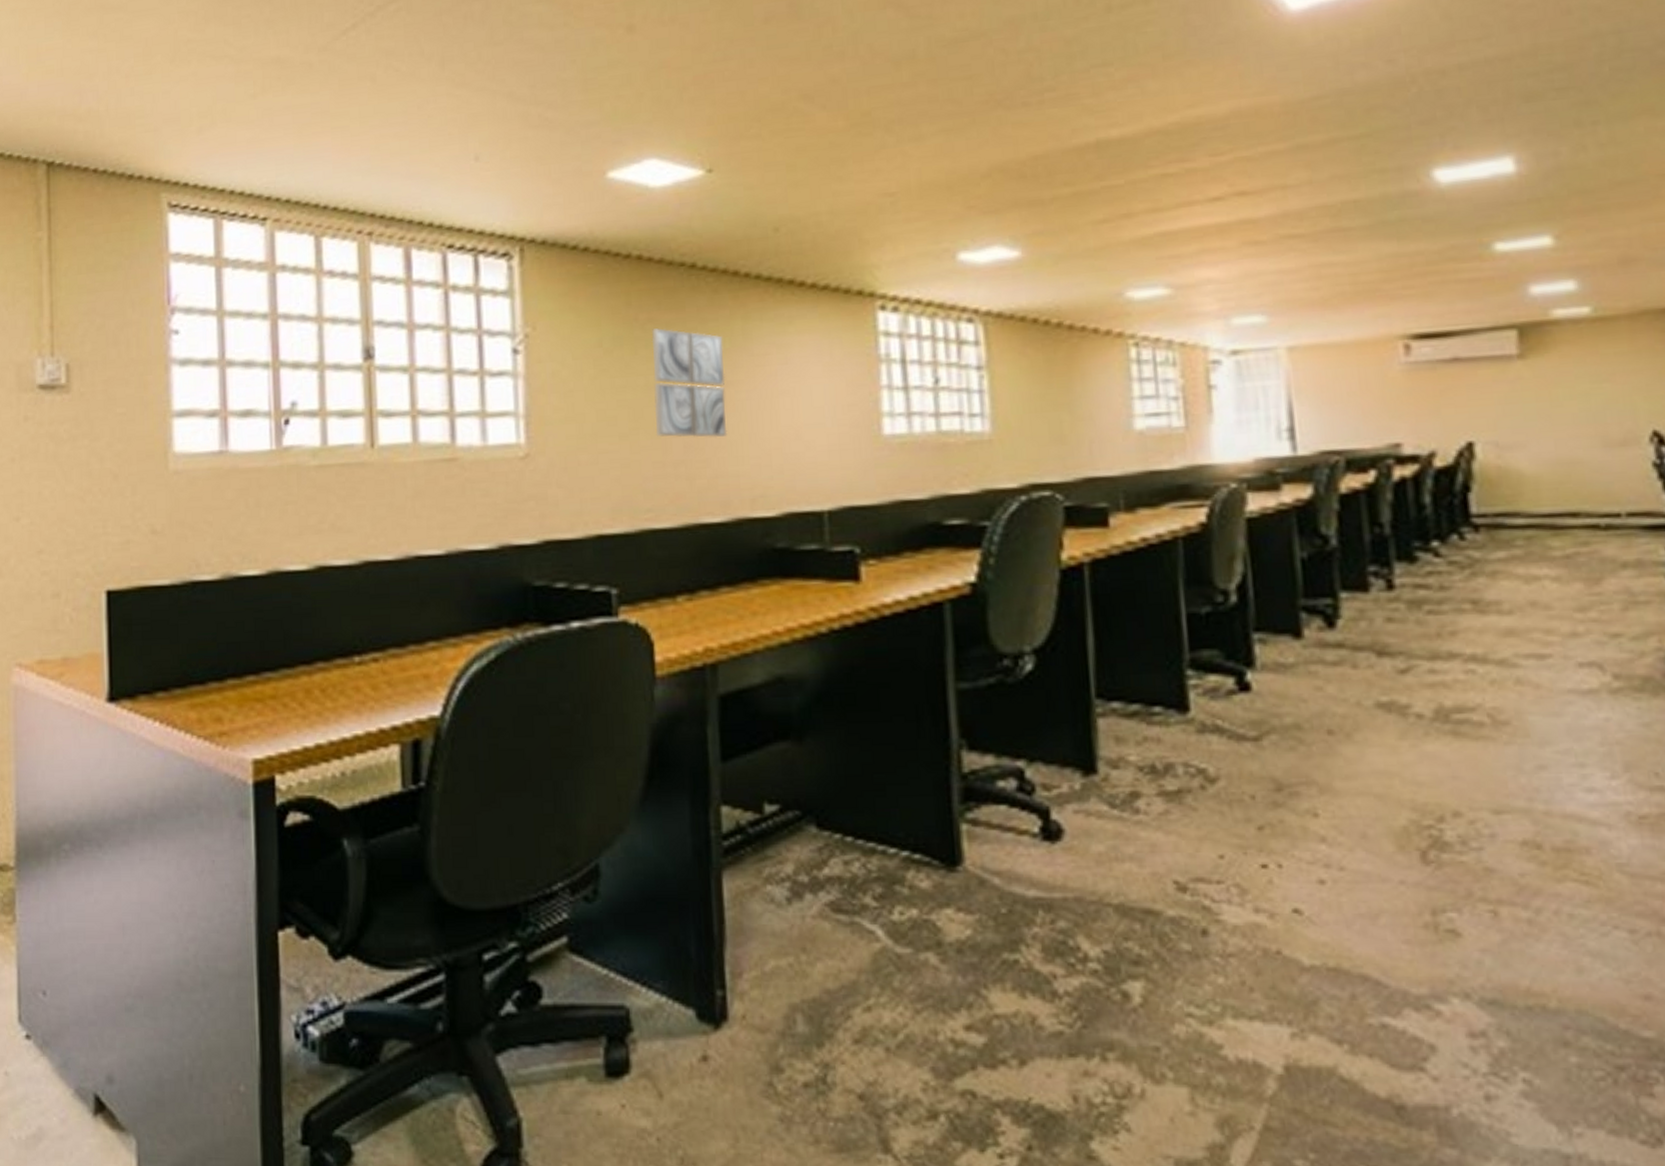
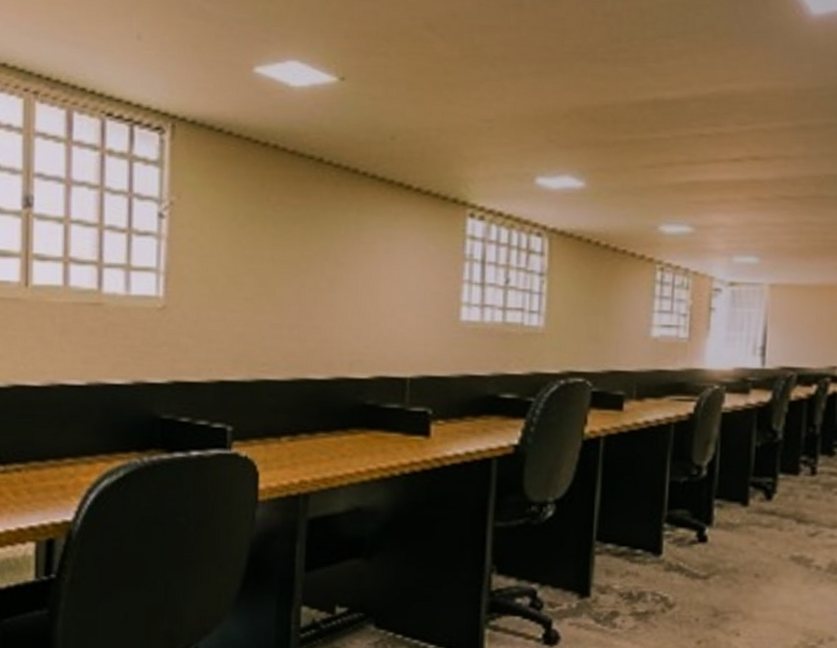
wall art: present [651,328,728,438] -> none [276,210,340,309]

